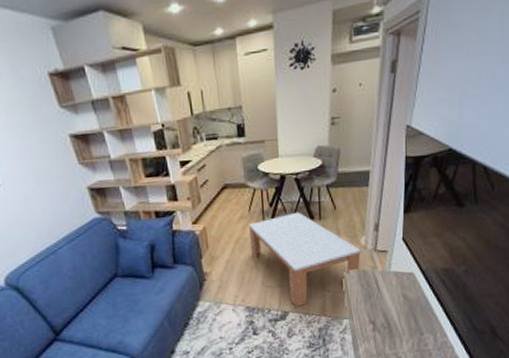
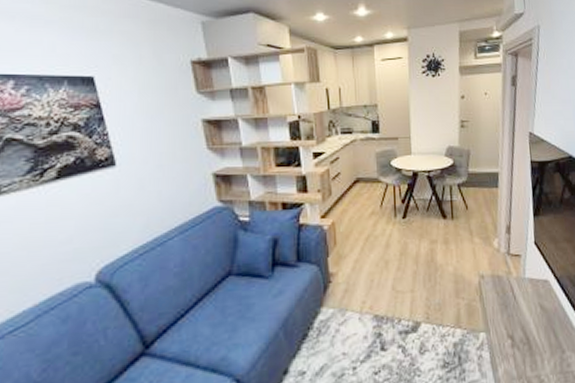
coffee table: present [248,212,361,307] -> none [379,210,495,316]

